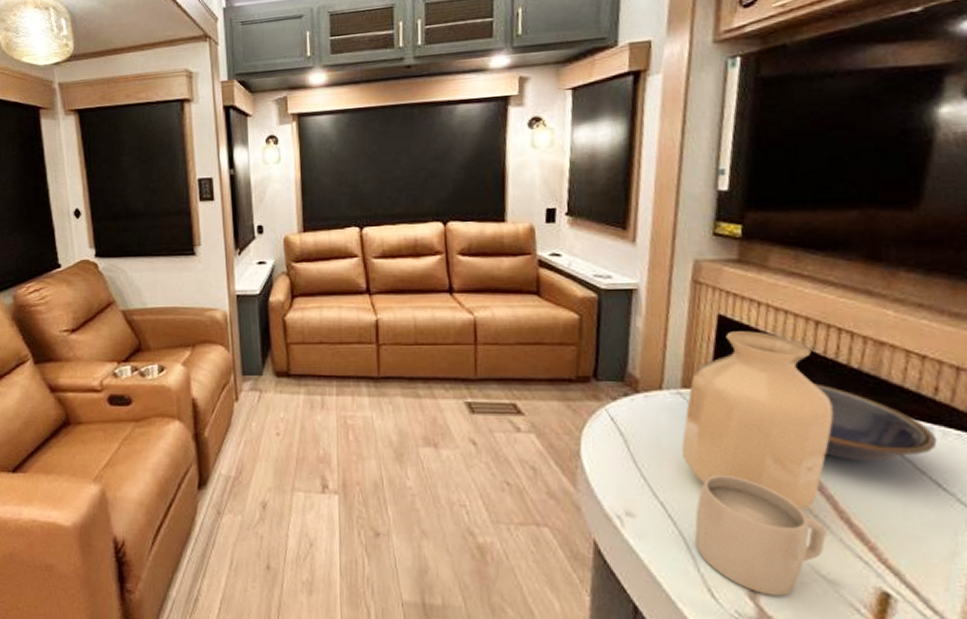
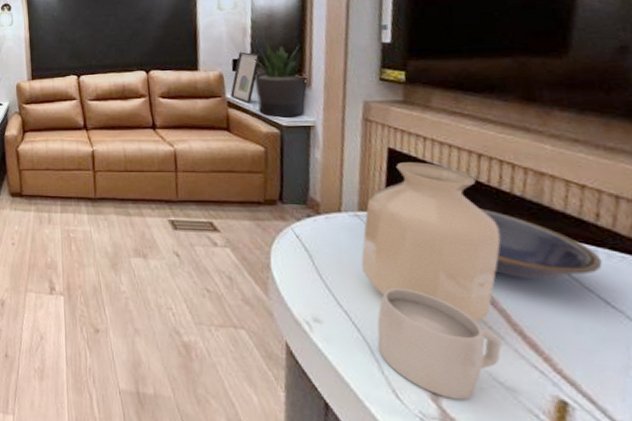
picture frame: none [541,199,580,263] -> present [230,51,262,104]
planter: none [570,187,632,281] -> present [253,41,308,119]

